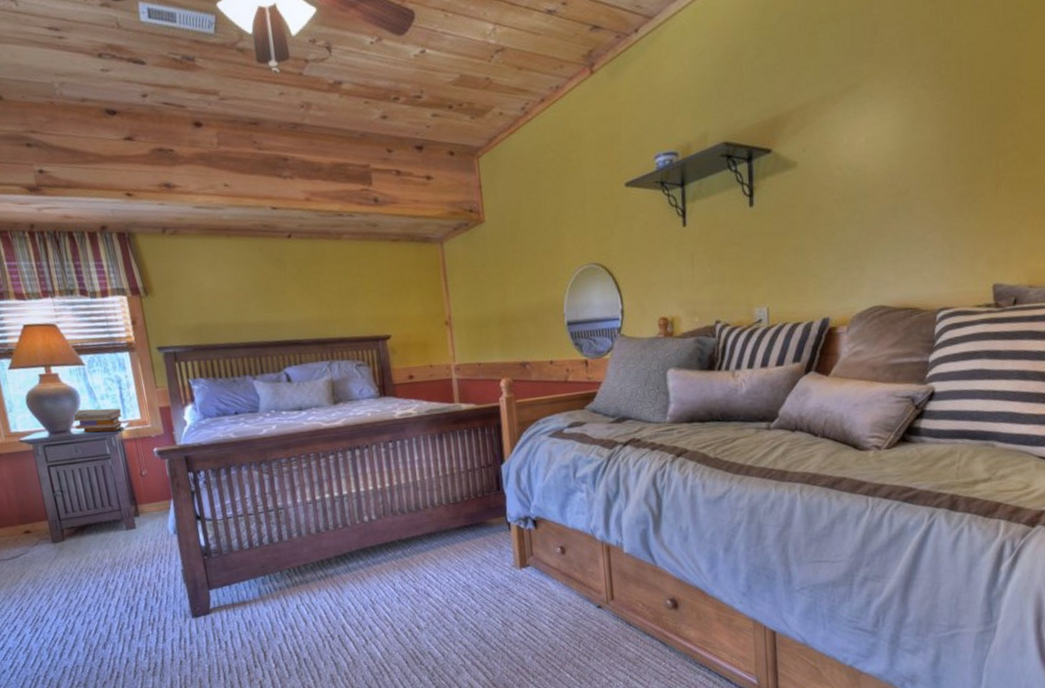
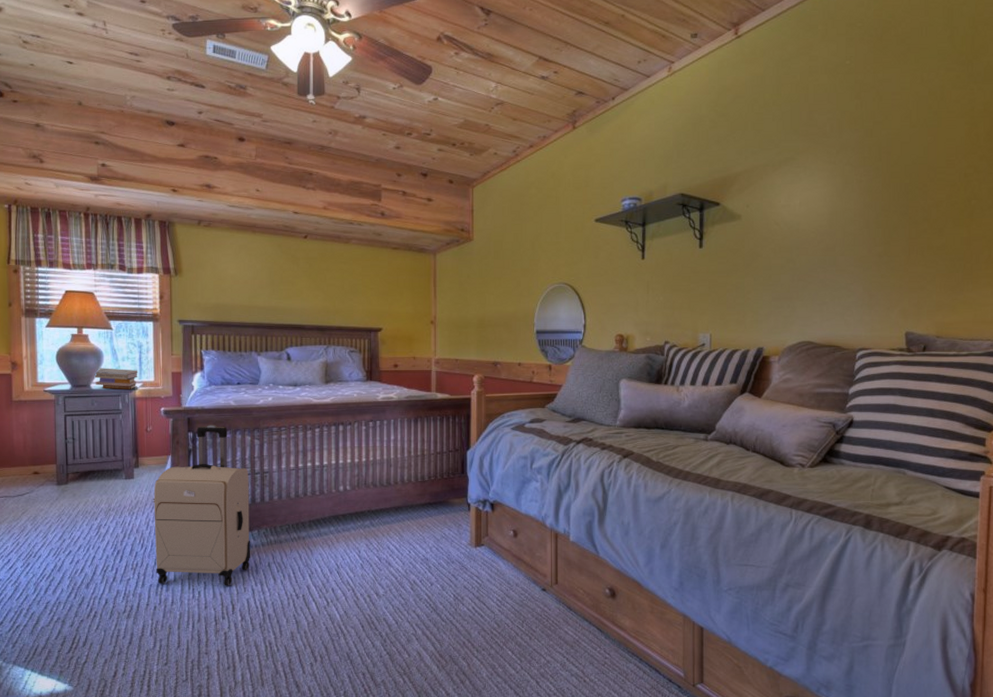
suitcase: none [159,461,277,638] -> present [152,425,251,586]

